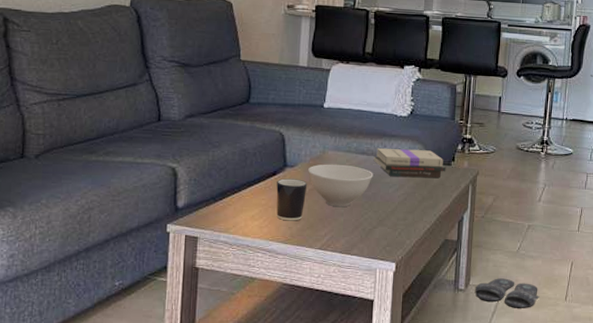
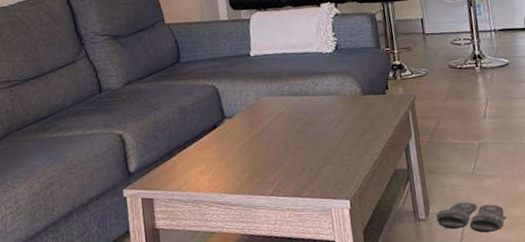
mug: present [276,178,308,221] -> none [218,129,249,172]
bowl: present [307,164,373,208] -> none [245,108,311,152]
books: present [373,148,446,178] -> none [307,82,382,113]

